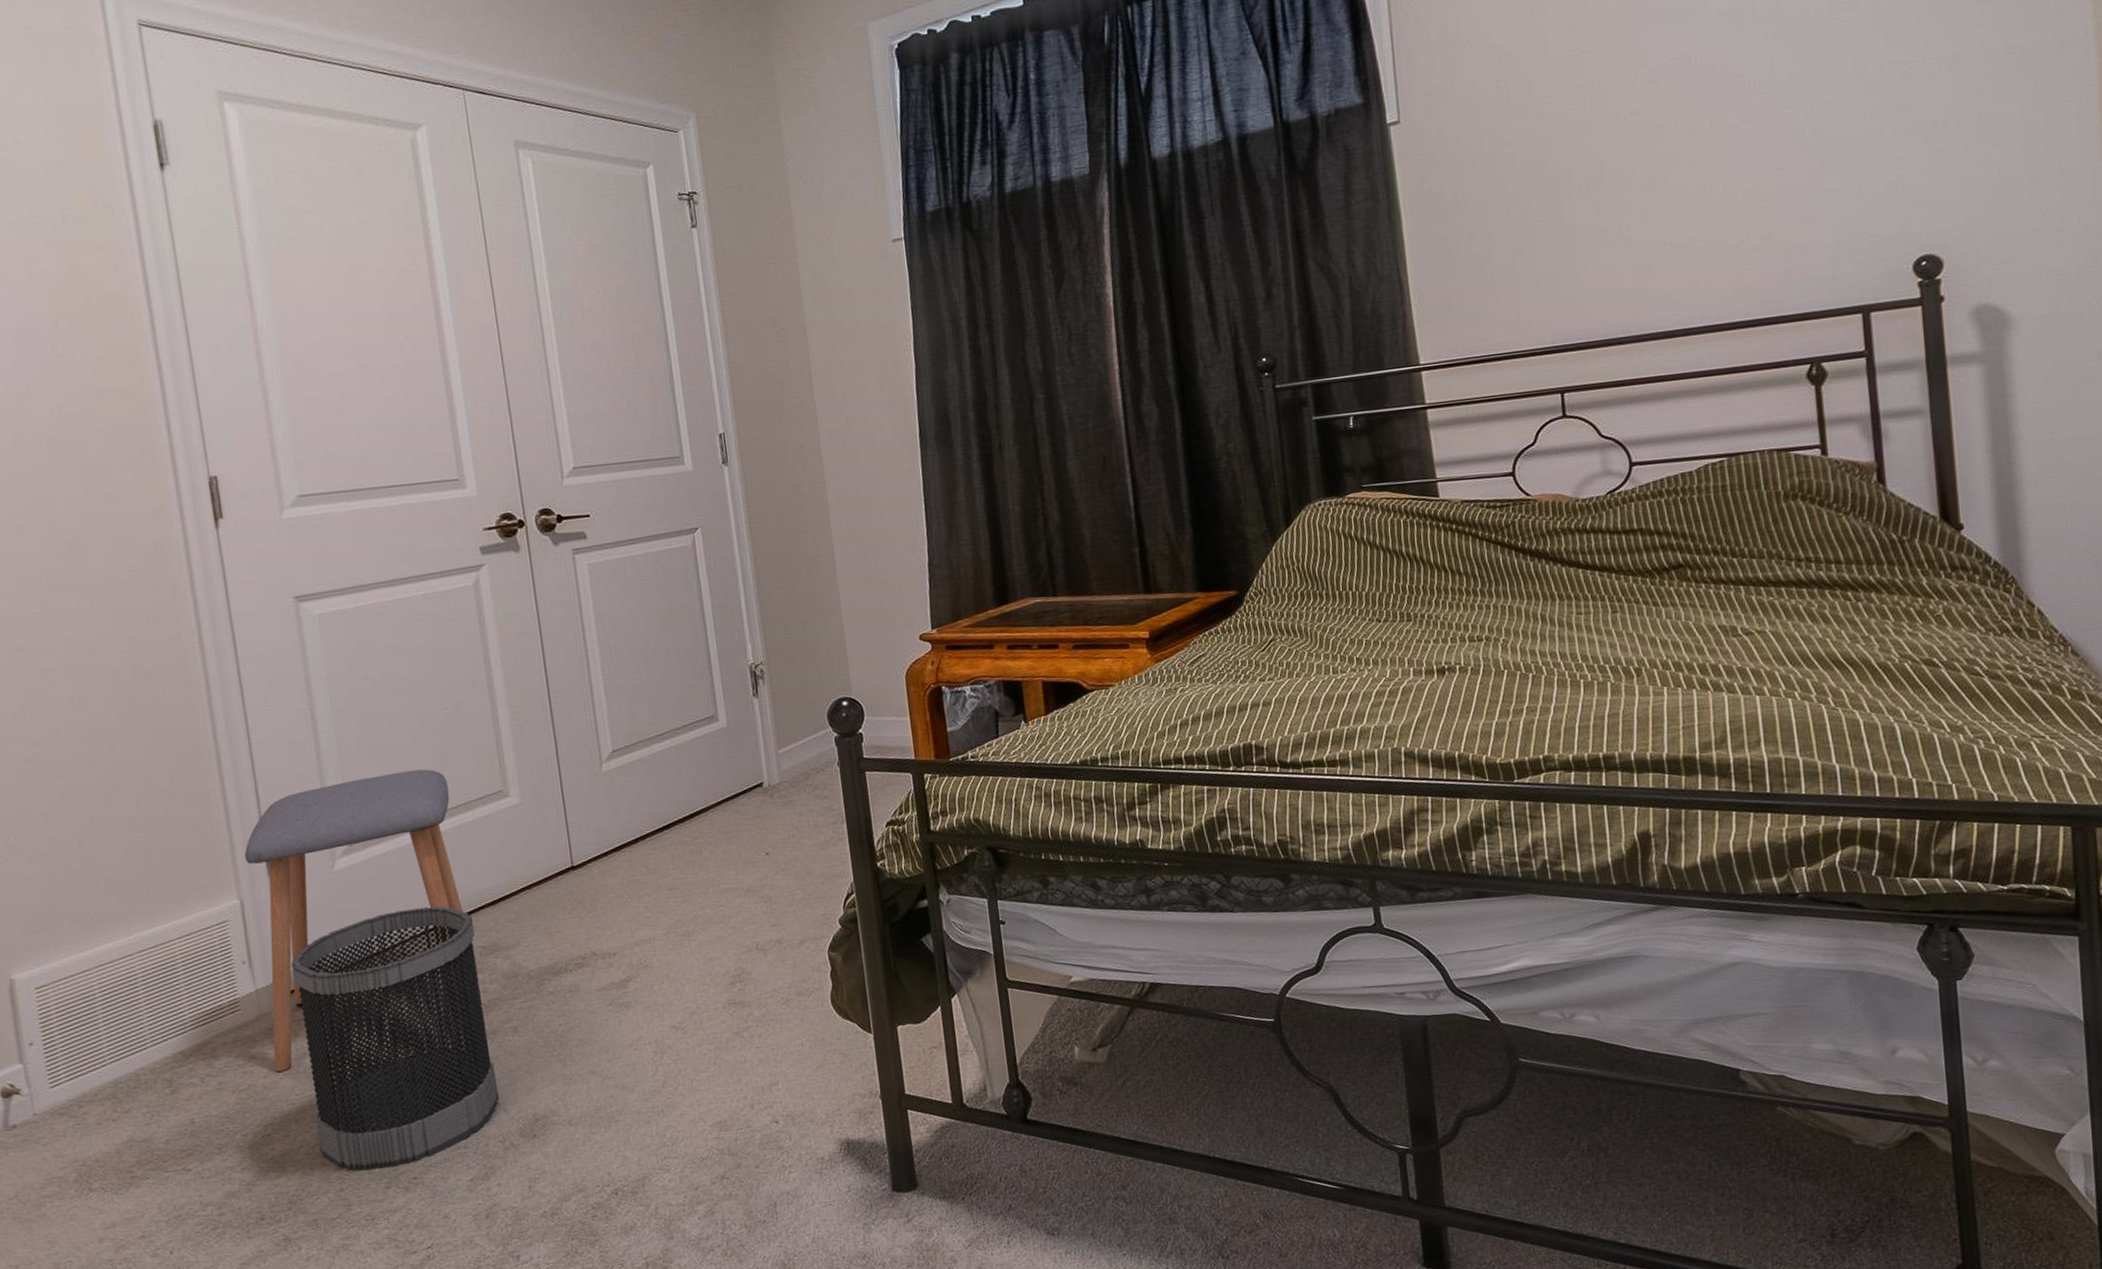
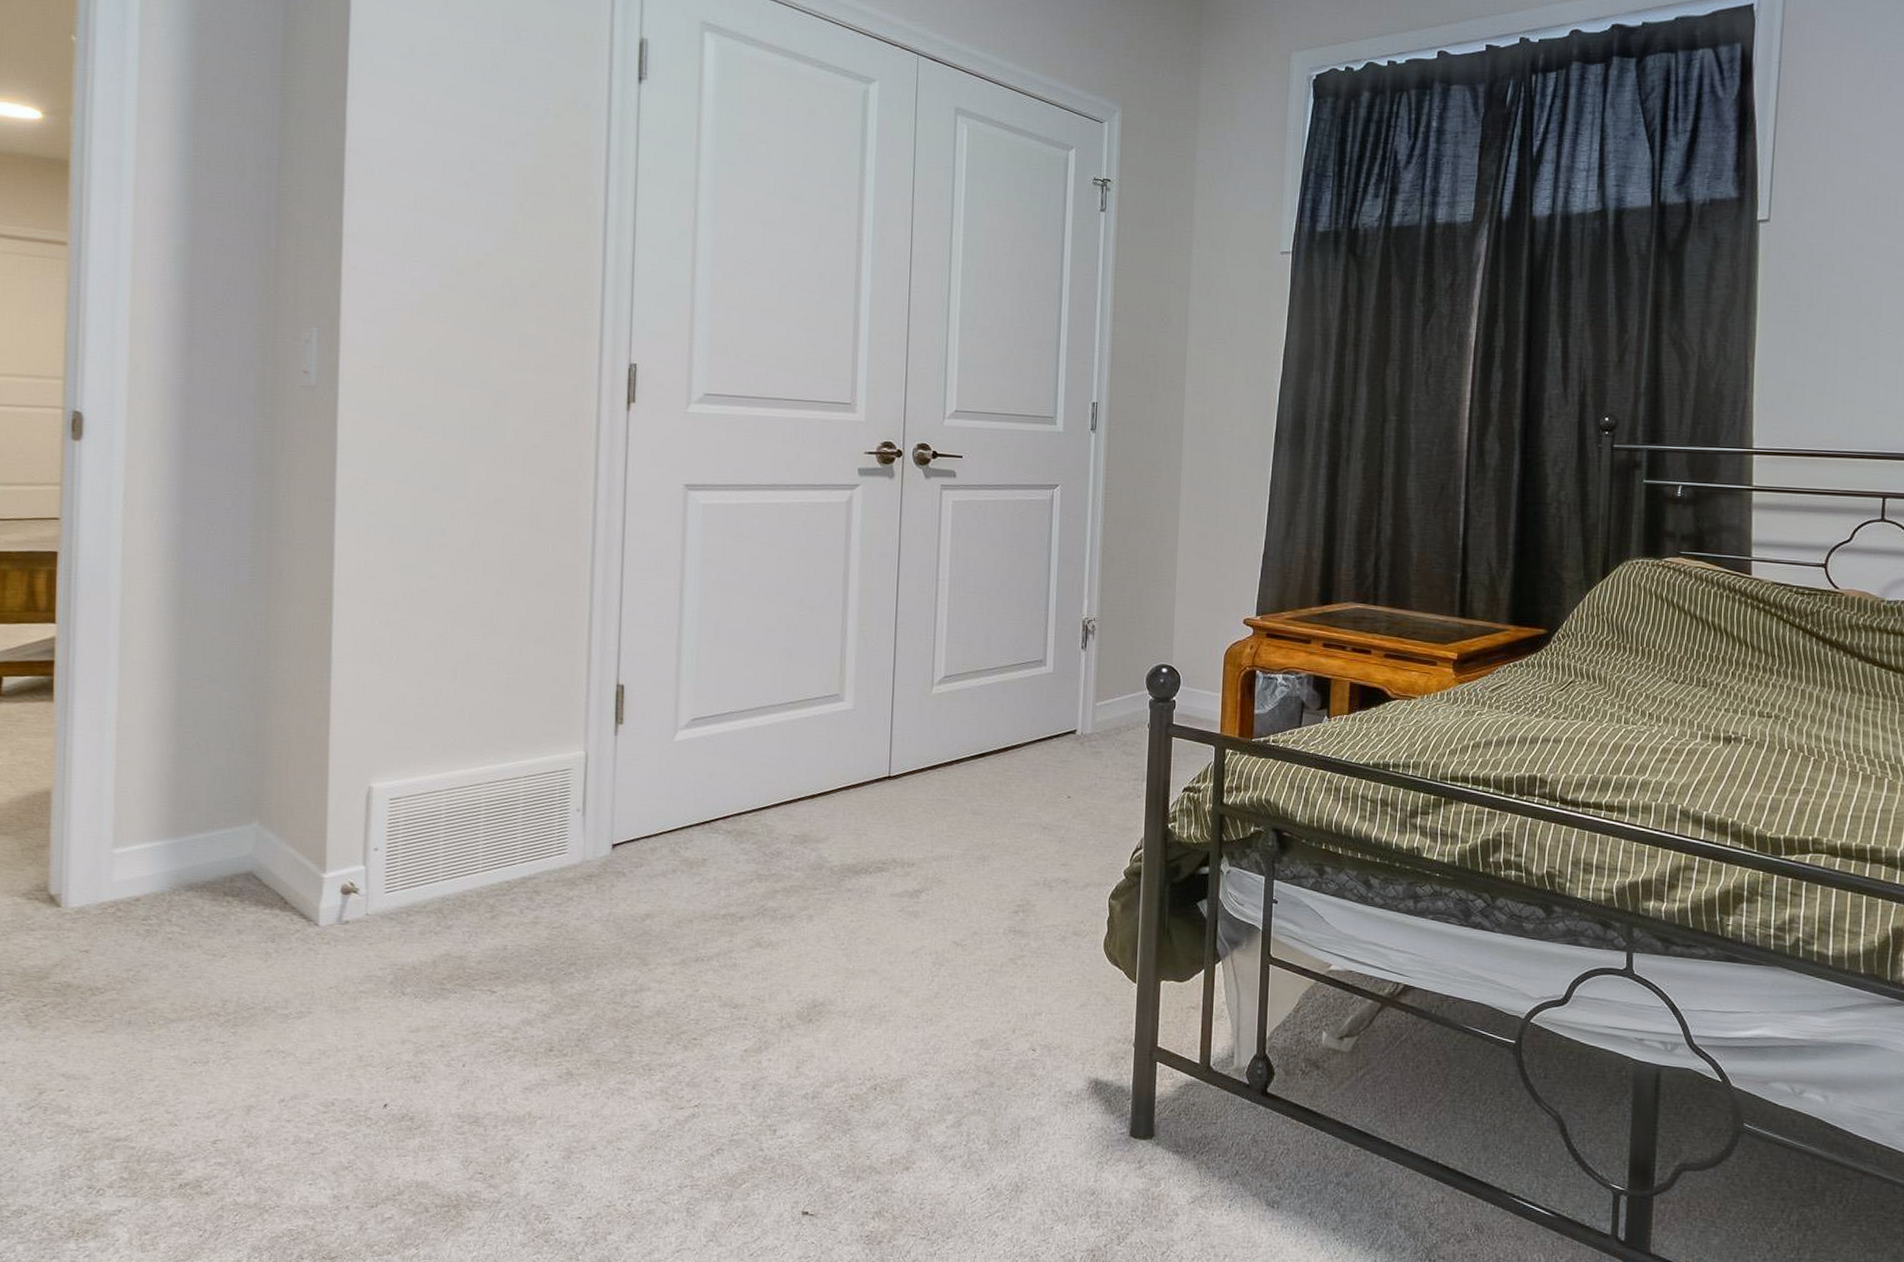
stool: present [244,769,477,1073] -> none [587,660,791,918]
wastebasket: present [290,906,499,1171] -> none [614,788,790,1025]

